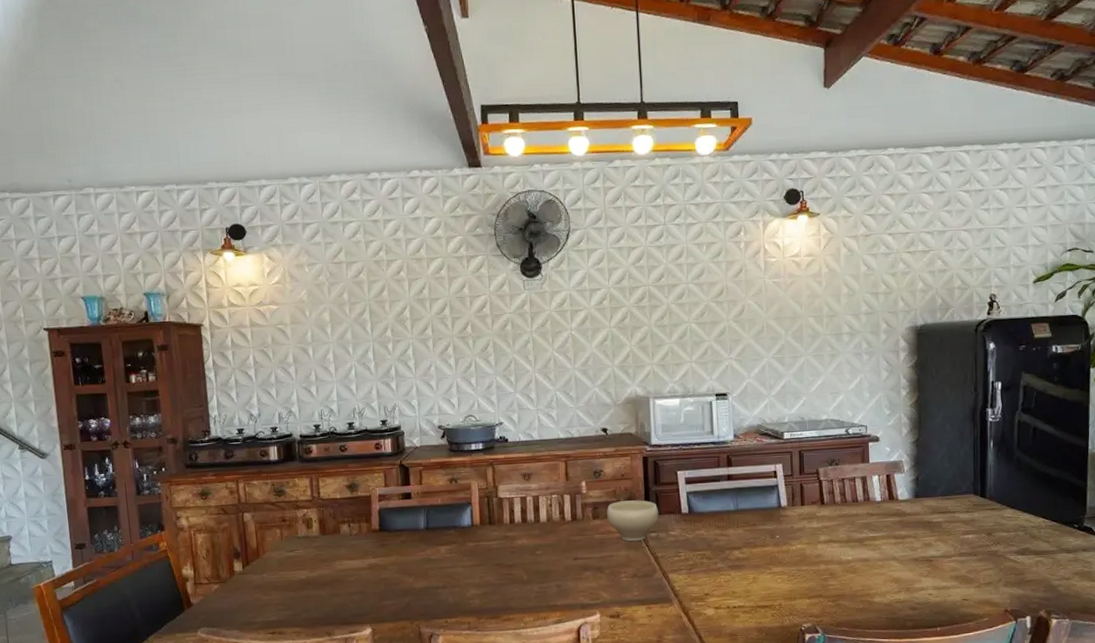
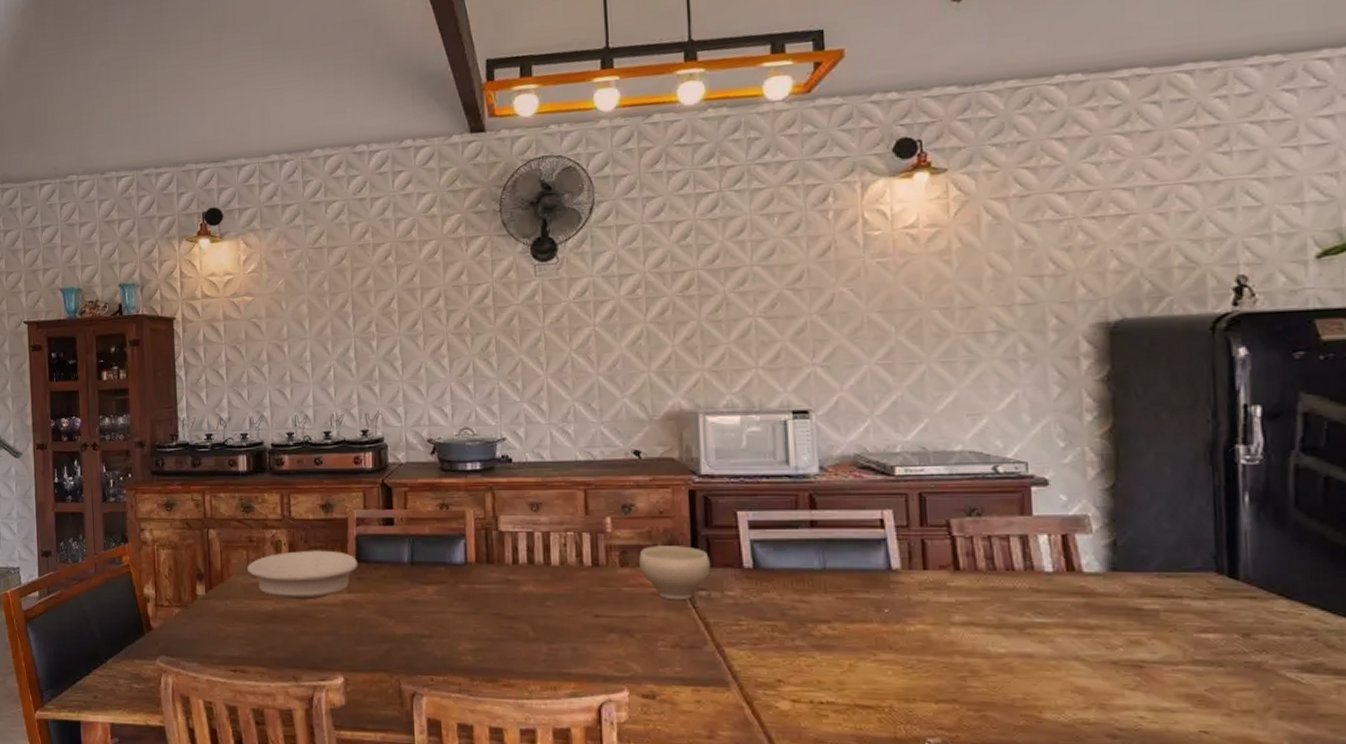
ceramic bowl: none [281,523,382,568] -> present [247,550,358,600]

